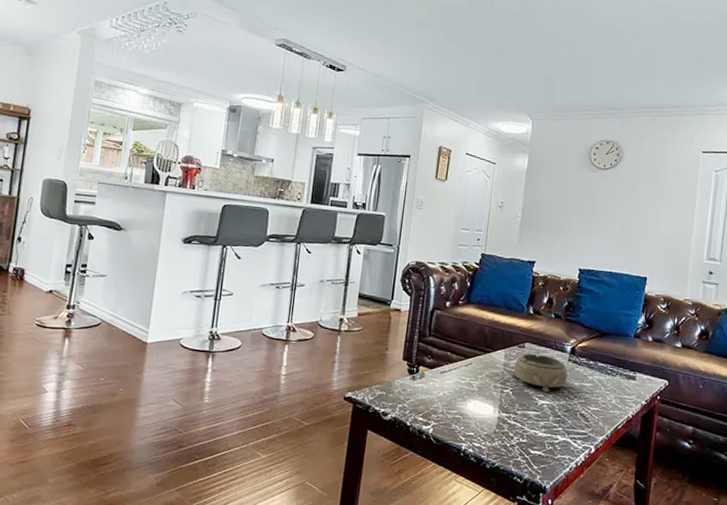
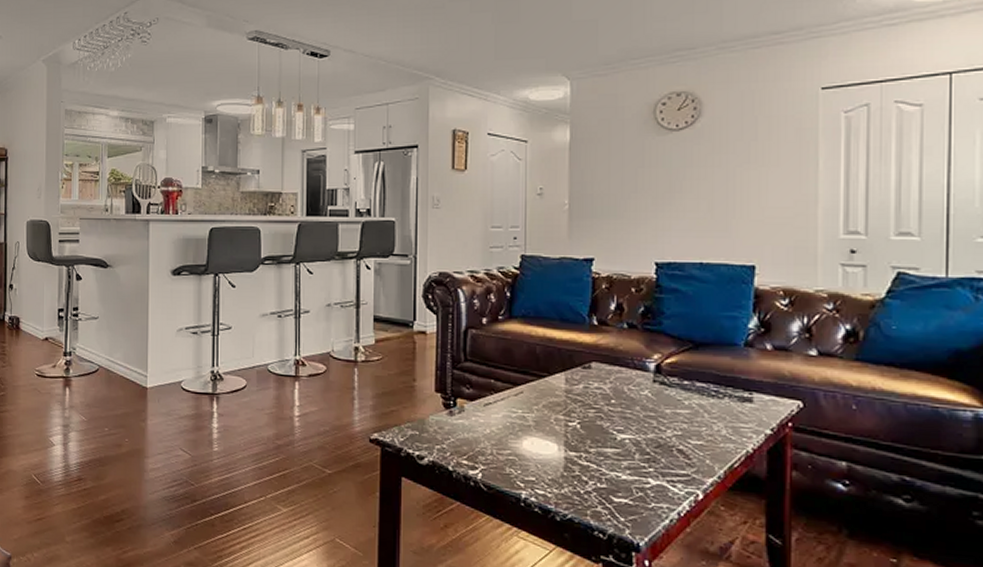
decorative bowl: present [510,353,568,392] -> none [575,376,655,423]

